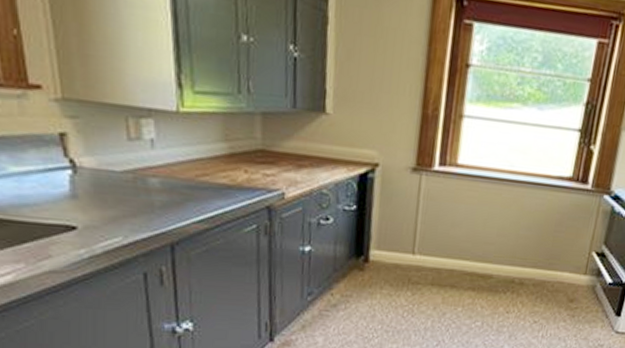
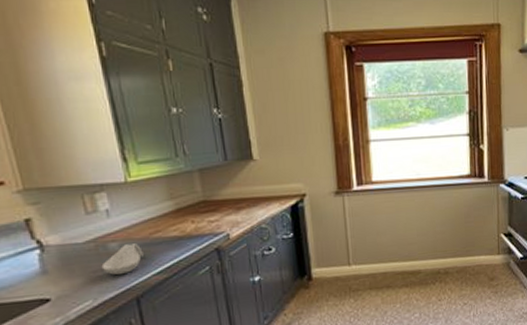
spoon rest: none [137,182,186,216] -> present [101,243,143,276]

